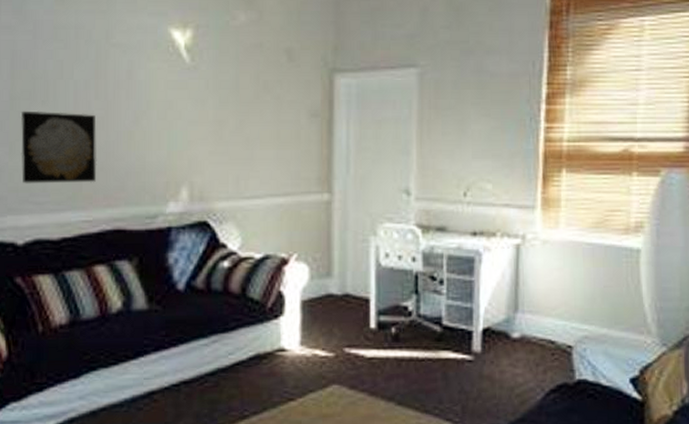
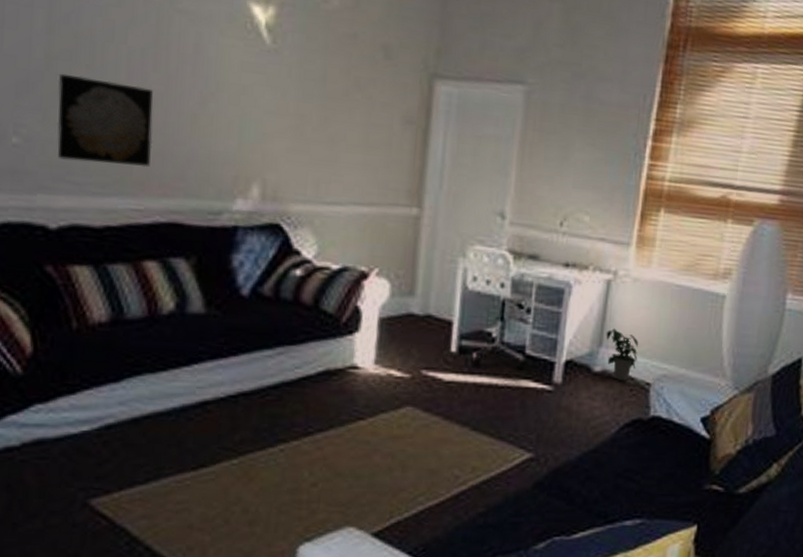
potted plant: none [521,293,556,345] -> present [606,328,638,380]

